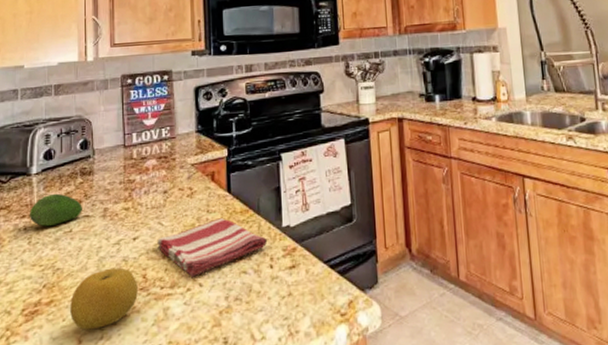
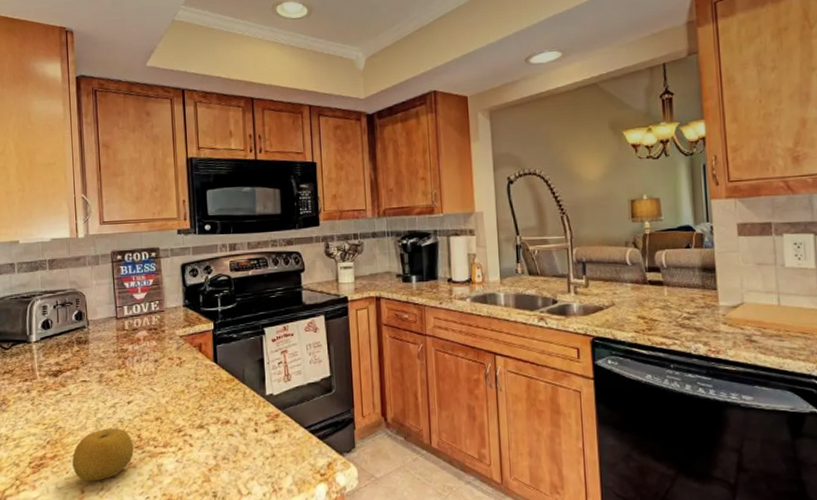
fruit: present [29,193,82,227] -> none [31,360,80,390]
dish towel: present [157,218,268,277] -> none [150,386,253,438]

